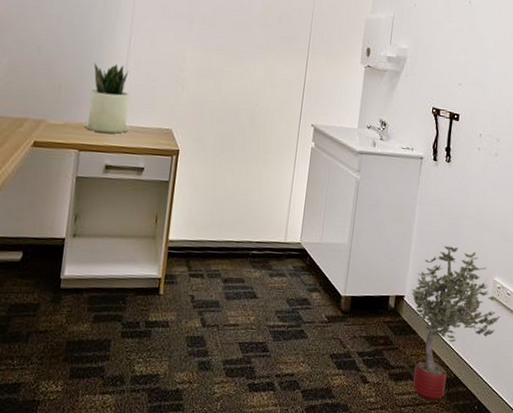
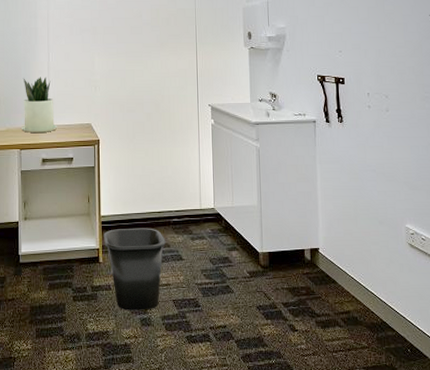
waste bin: none [168,257,241,352] -> present [103,228,166,310]
potted tree: present [411,245,501,402] -> none [325,199,419,346]

